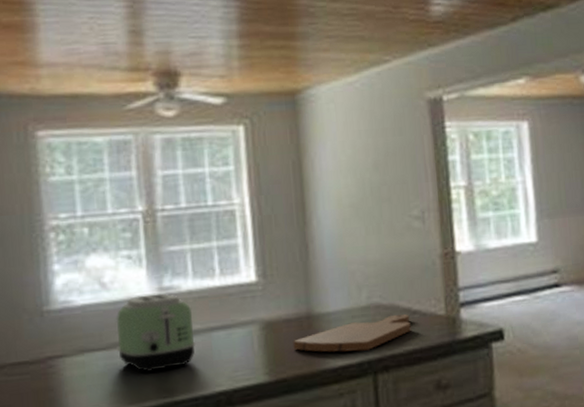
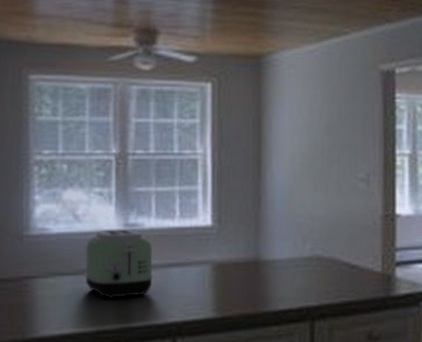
cutting board: present [293,314,411,352] -> none [240,267,349,298]

